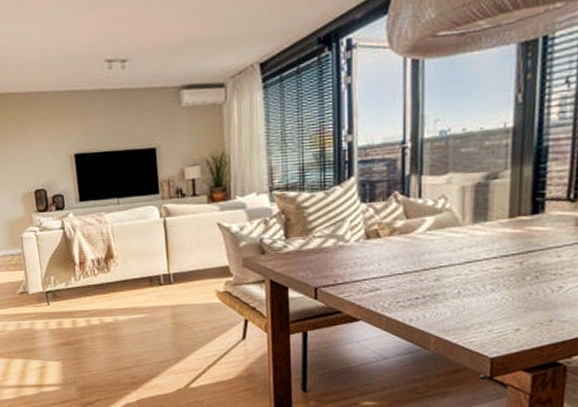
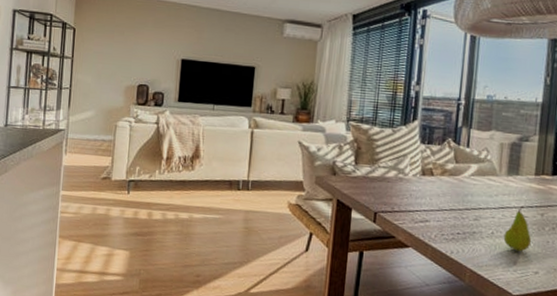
fruit: none [473,256,510,309] -> present [503,205,532,252]

